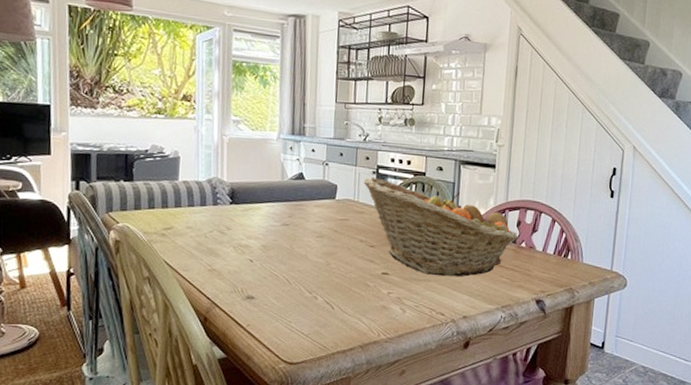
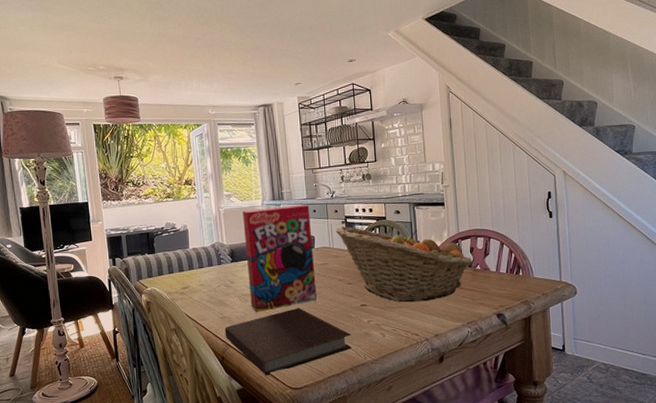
notebook: none [211,268,366,346] -> present [224,308,352,376]
cereal box: none [248,142,336,268] -> present [242,204,317,312]

